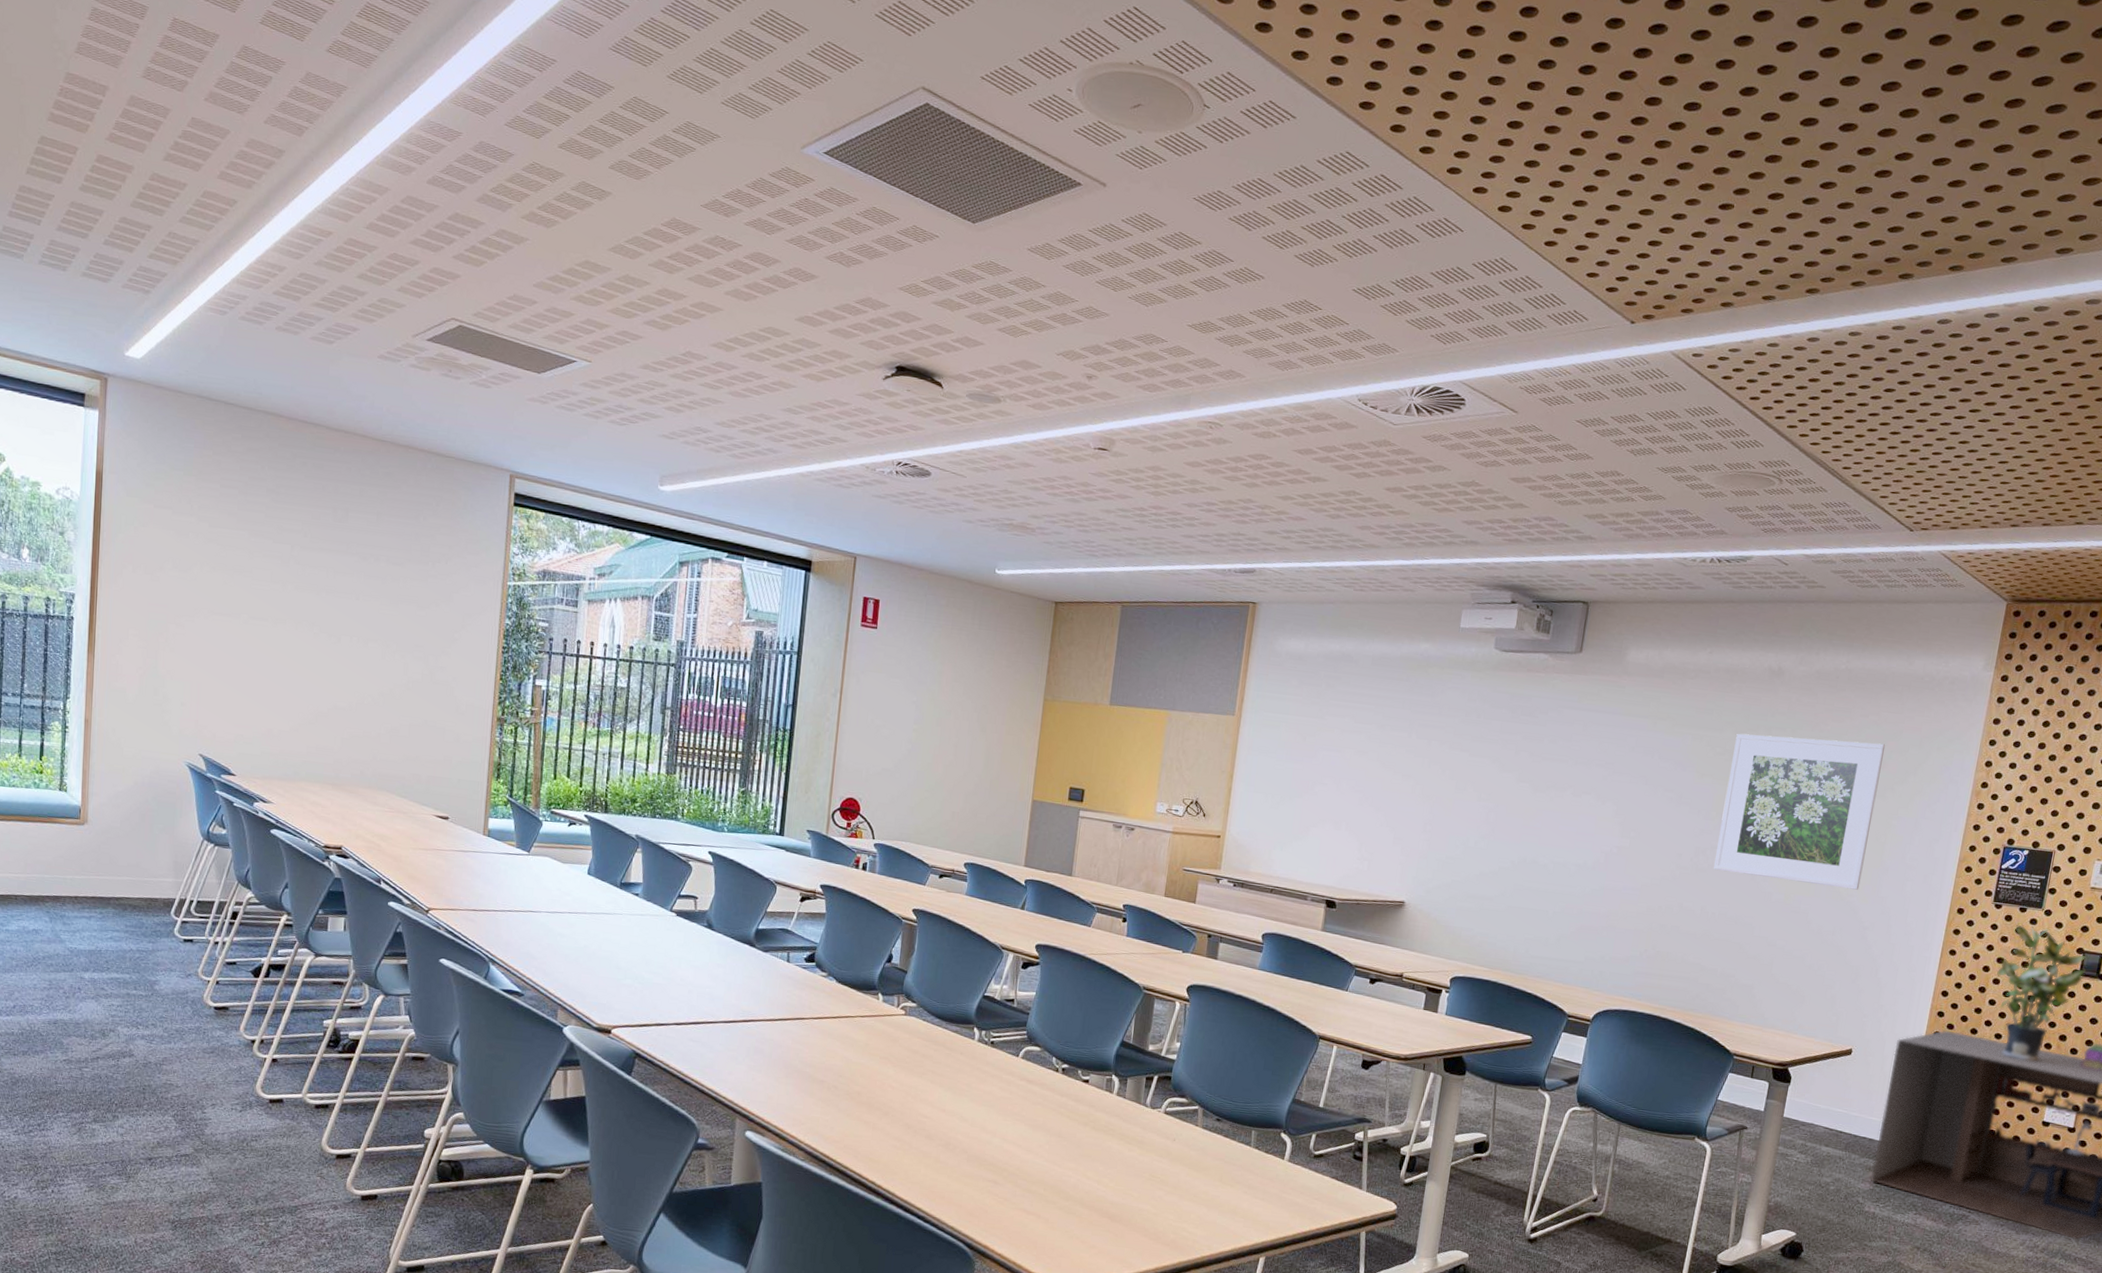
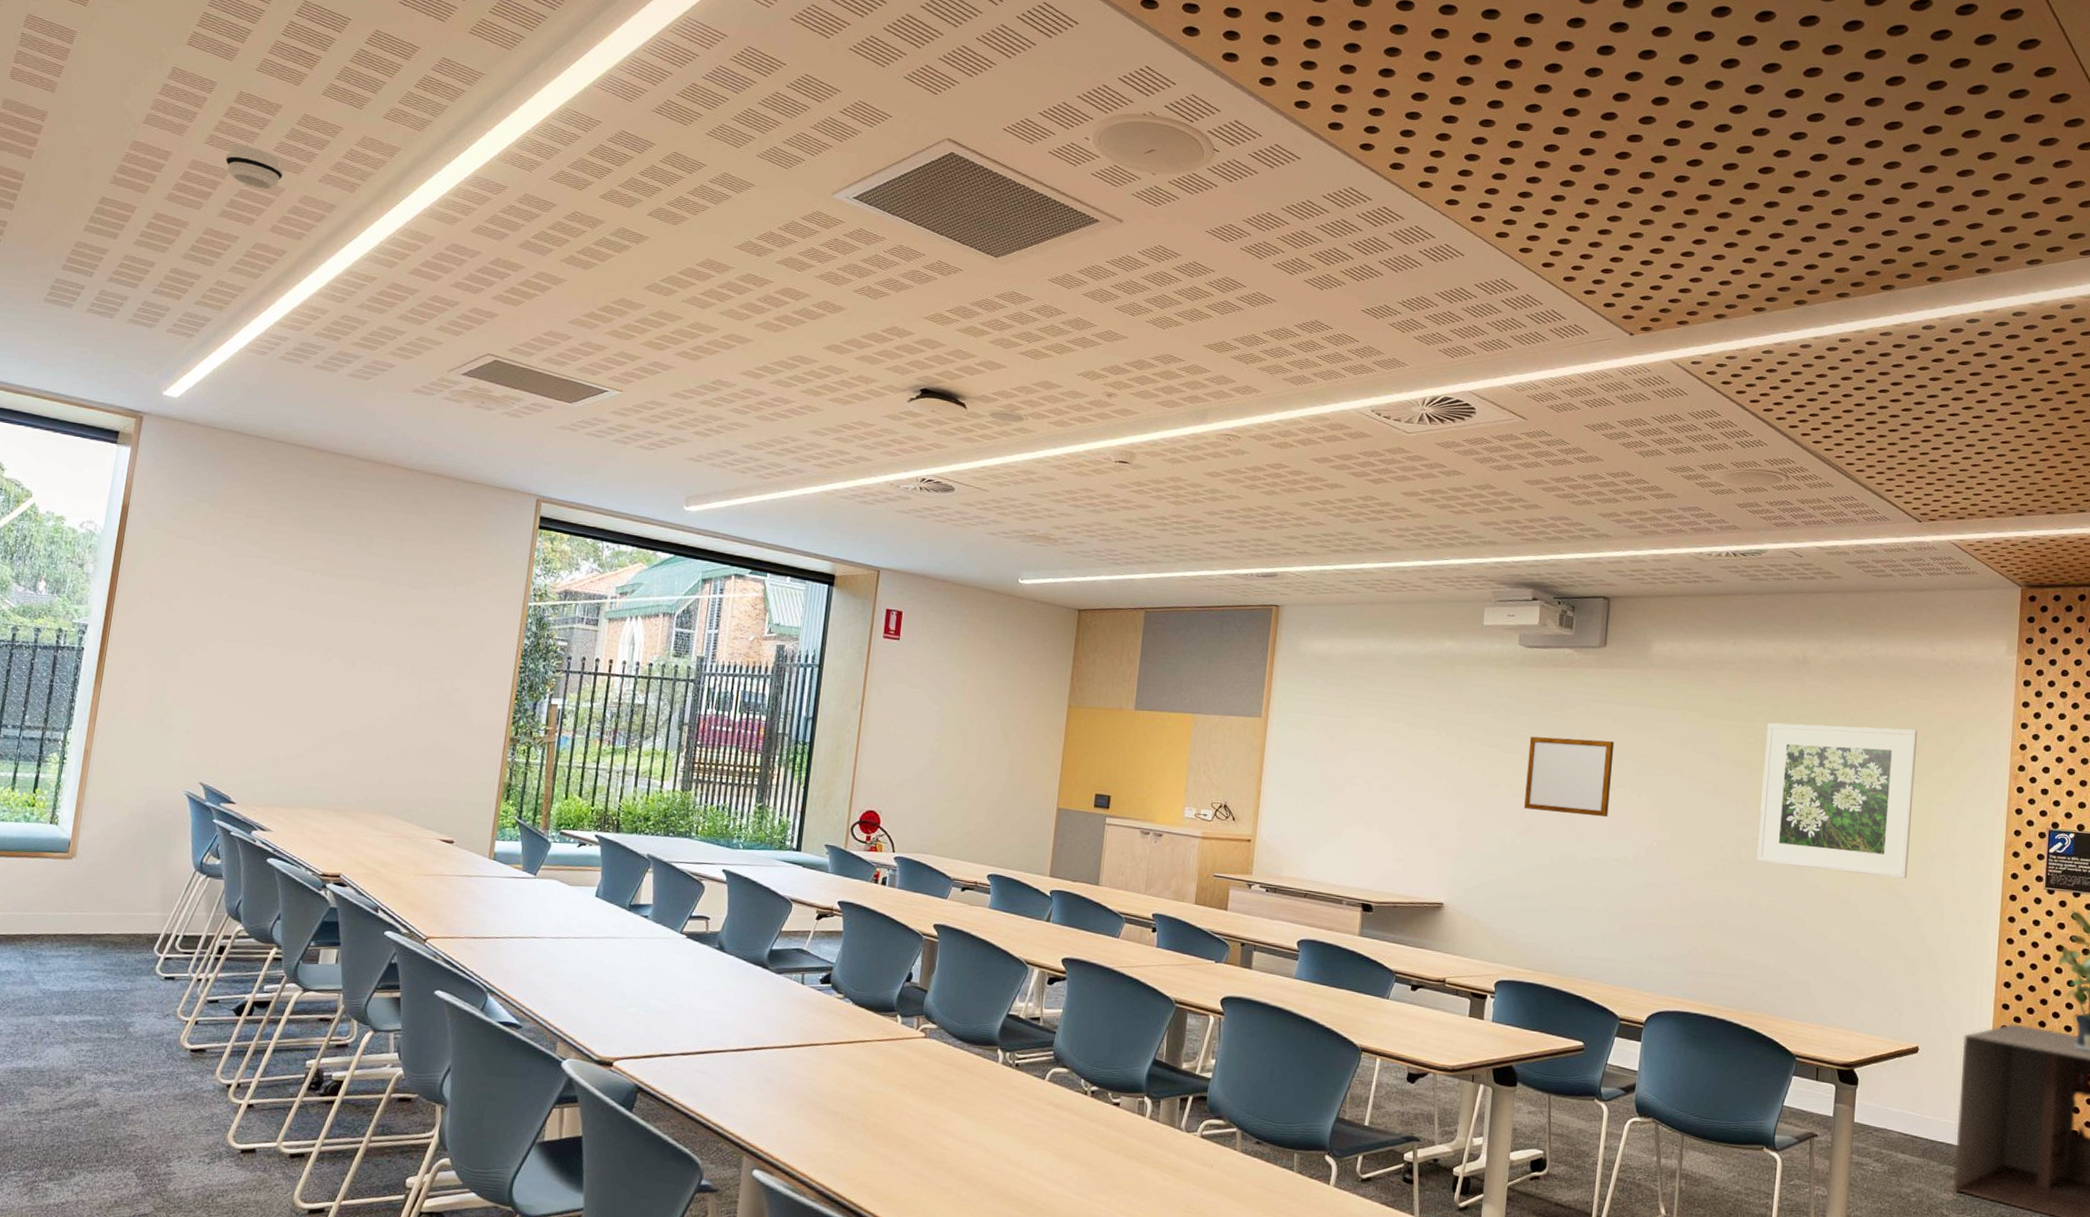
smoke detector: none [165,79,228,131] -> present [225,144,284,190]
writing board: none [1489,741,1583,823] -> present [1524,736,1615,818]

